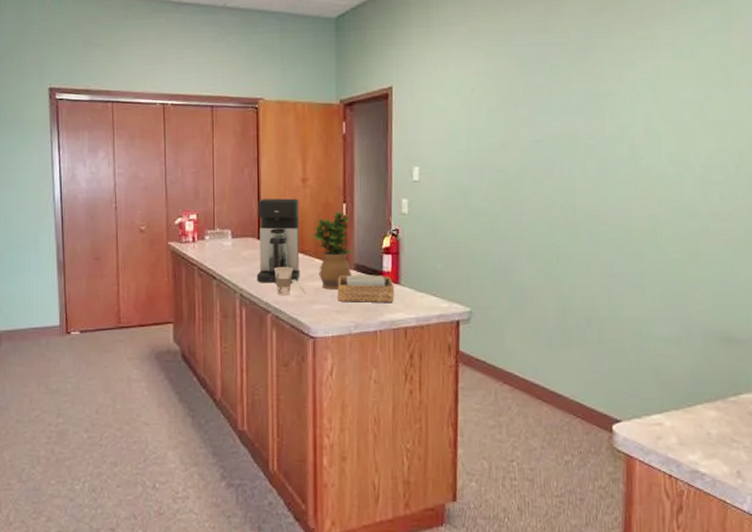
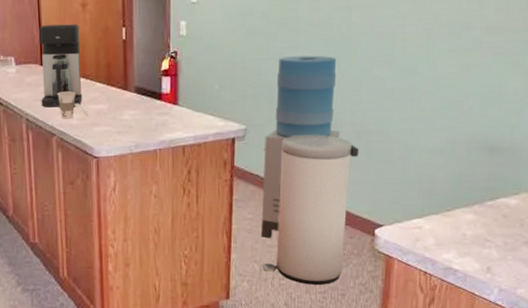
potted plant: present [311,211,353,290] -> none [92,35,133,112]
napkin holder: present [337,275,394,303] -> none [118,96,173,124]
water cooler: none [489,237,570,432] -> present [261,55,340,238]
pedal bin: none [491,320,591,487] -> present [262,135,359,285]

